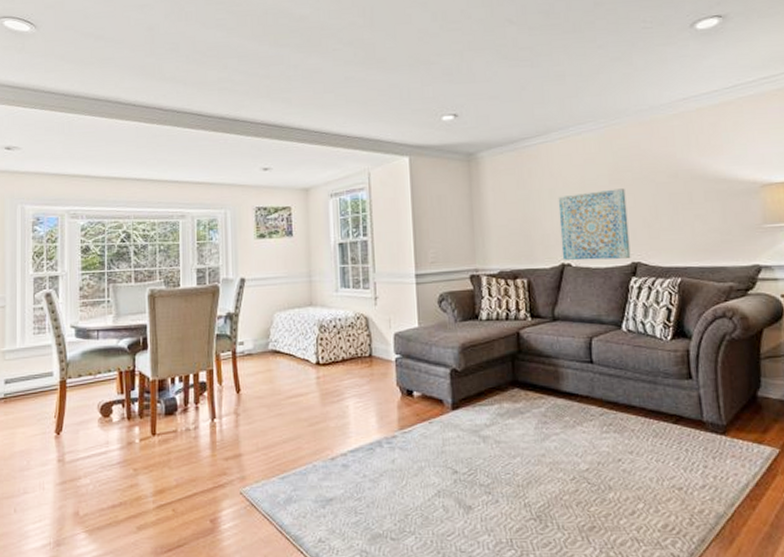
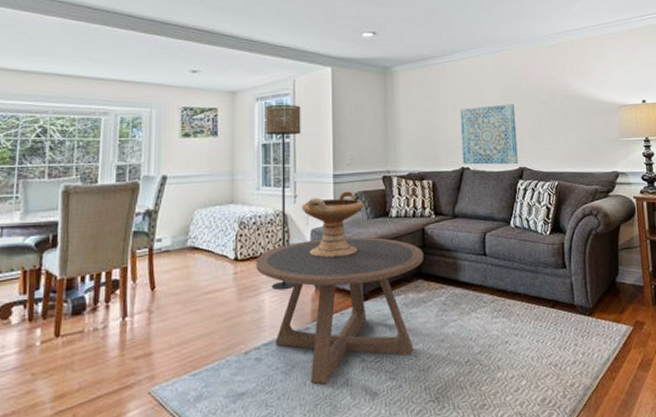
coffee table: none [338,341,519,495] -> present [256,237,423,385]
floor lamp: none [341,200,380,396] -> present [266,105,301,291]
decorative bowl: none [383,292,451,364] -> present [302,191,364,258]

